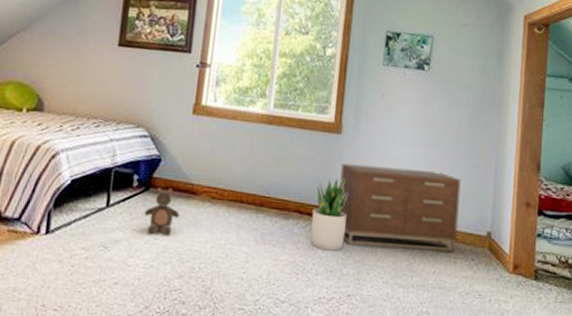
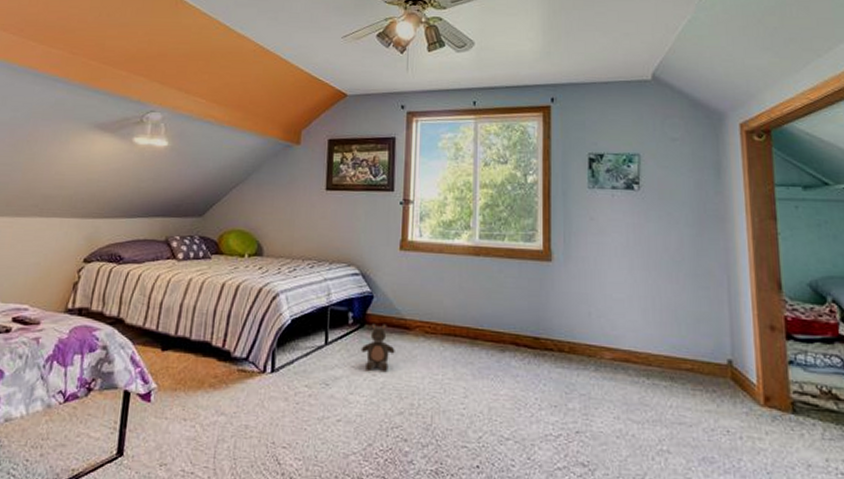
planter: present [310,179,348,251] -> none [529,308,566,385]
dresser: present [340,163,461,253] -> none [555,291,693,384]

